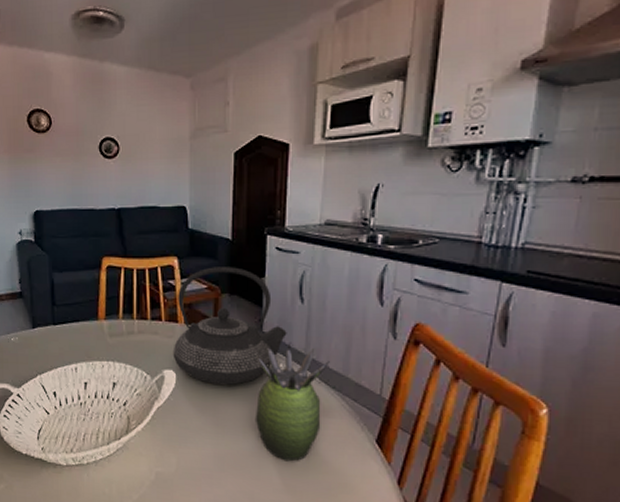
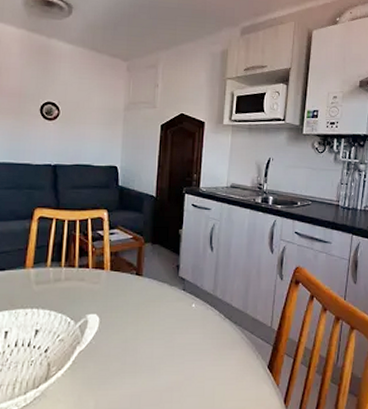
teapot: present [173,267,287,385] -> none [97,219,199,325]
succulent plant: present [255,343,330,462] -> none [169,285,233,393]

